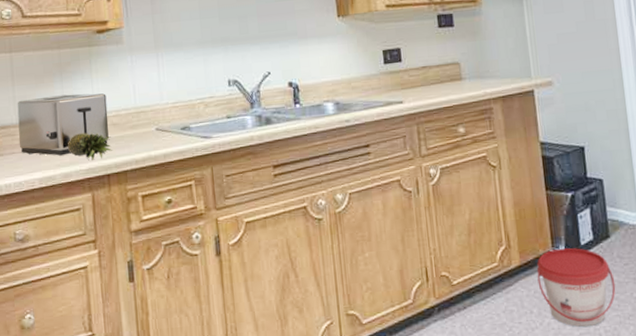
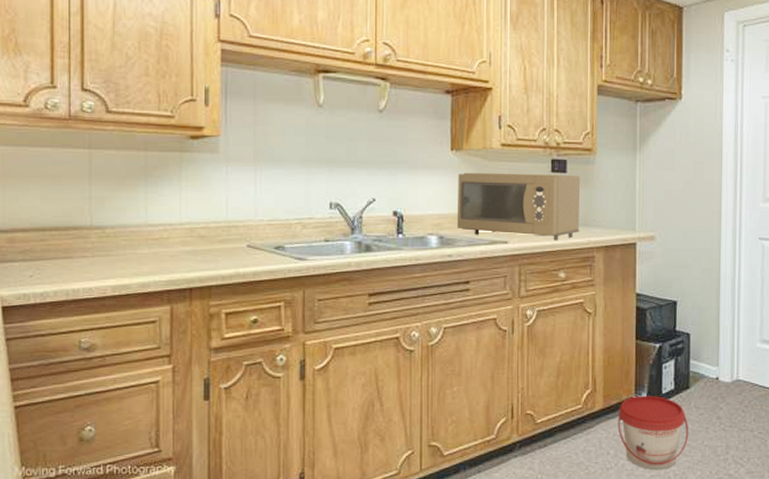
toaster: present [17,93,109,156] -> none [92,200,195,264]
fruit: present [67,132,113,161] -> none [147,242,198,273]
microwave: none [347,27,474,98] -> present [456,172,581,241]

